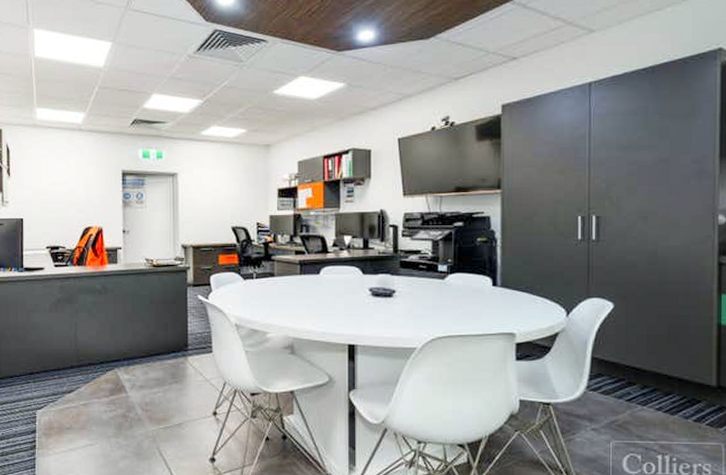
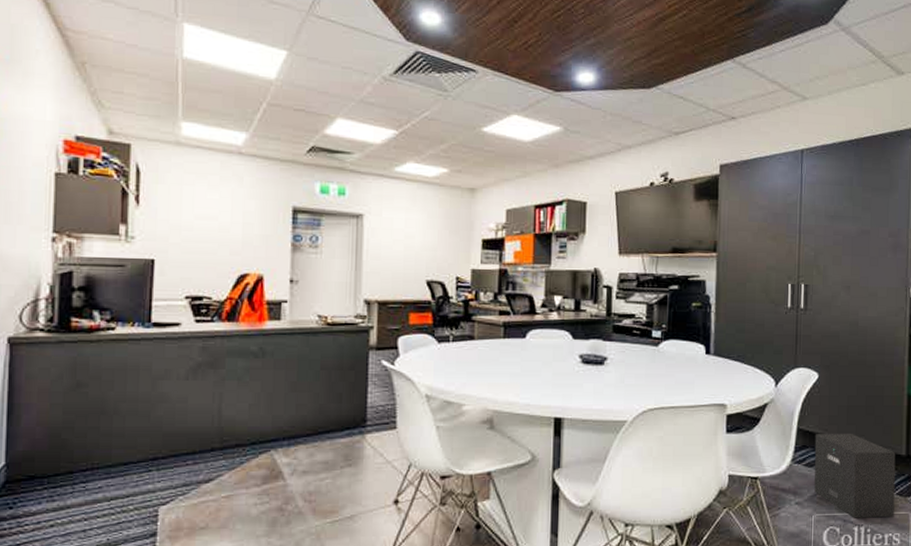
speaker: none [611,363,705,448] -> present [814,434,896,518]

